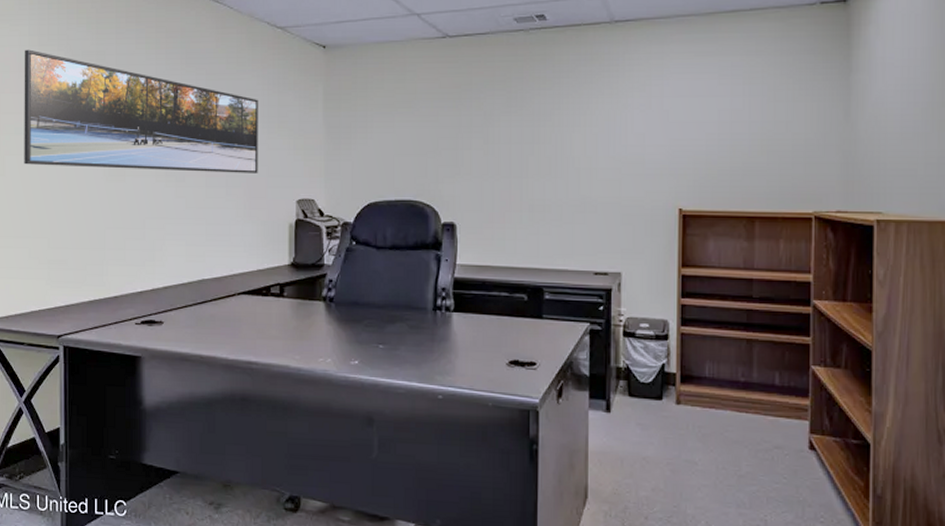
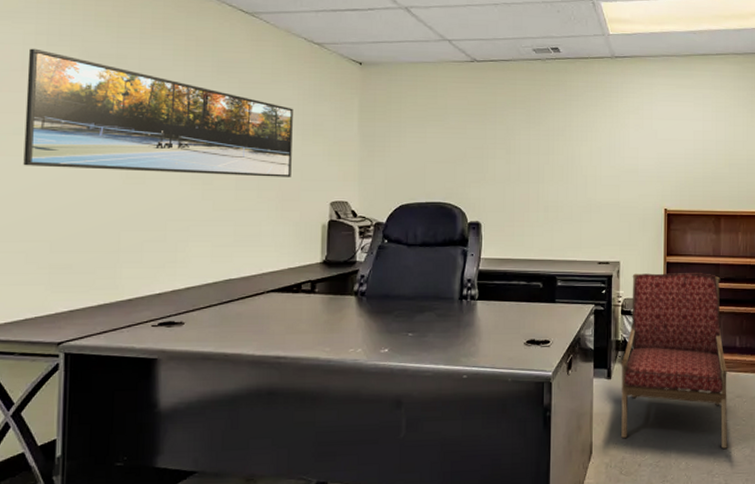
armchair: none [622,287,762,510] -> present [621,273,727,449]

